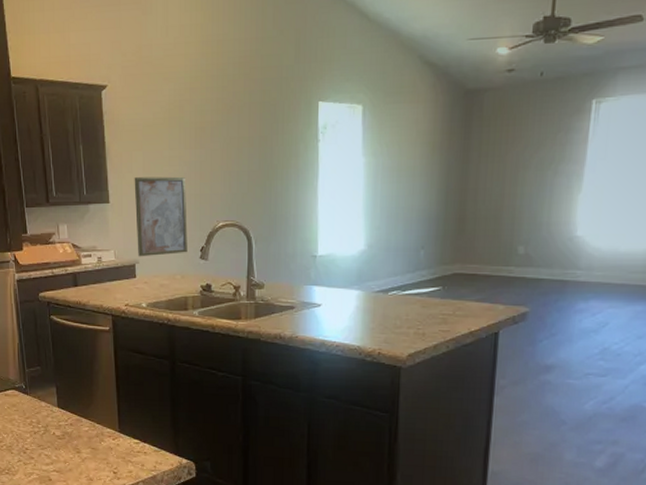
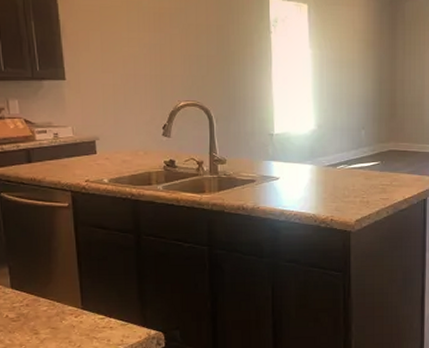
wall art: present [134,176,188,257] -> none [91,56,150,134]

